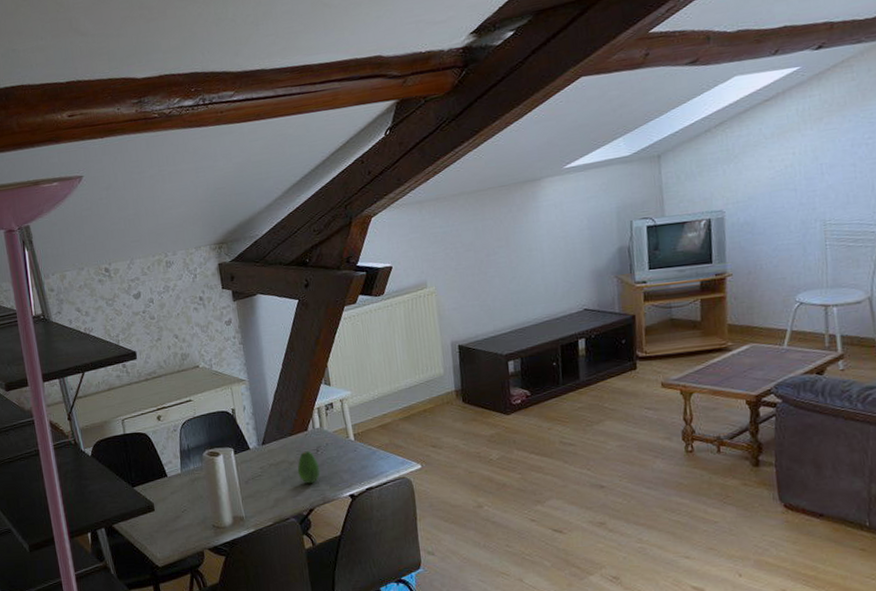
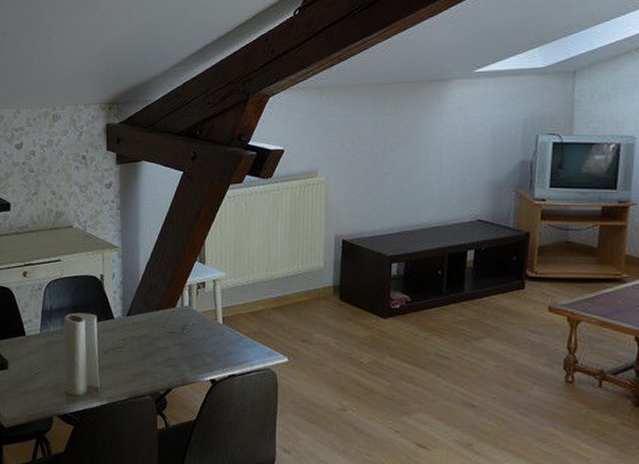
fruit: present [297,451,321,483] -> none [160,328,183,362]

